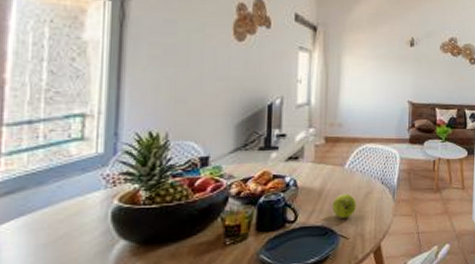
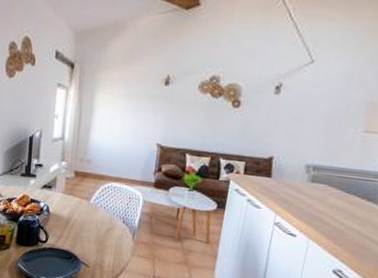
apple: present [332,194,356,218] -> none [76,225,98,248]

